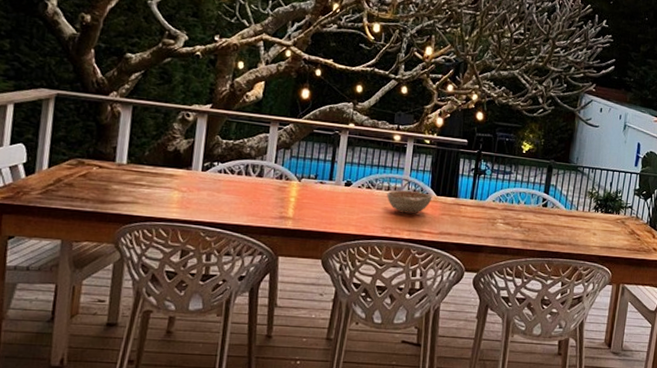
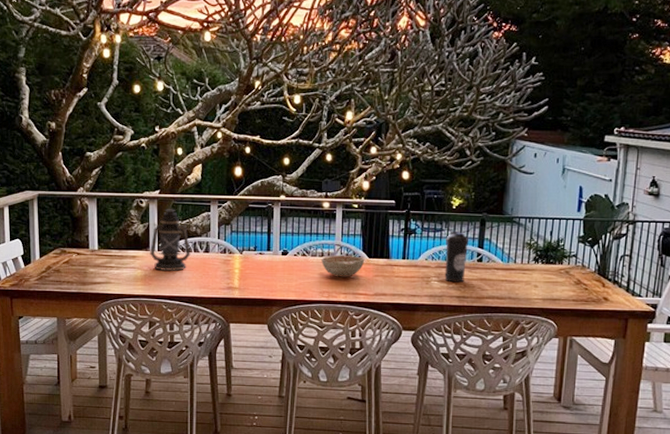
lantern: none [191,125,241,195] -> present [150,208,191,272]
water bottle: none [510,174,536,226] -> present [444,230,469,283]

